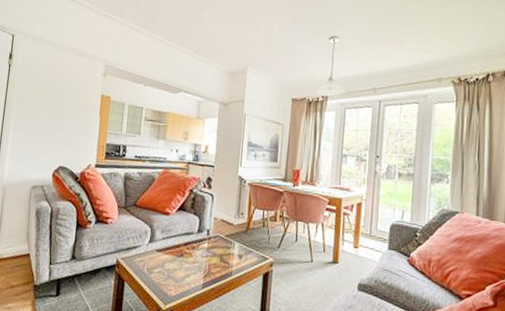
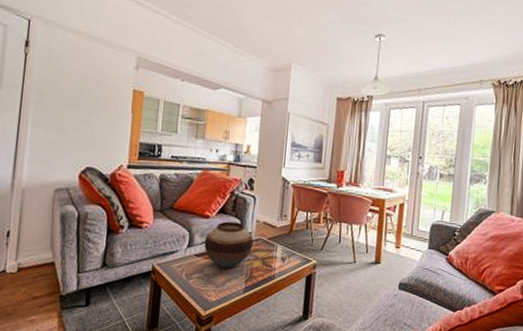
vase: none [164,218,211,265] -> present [204,221,253,270]

